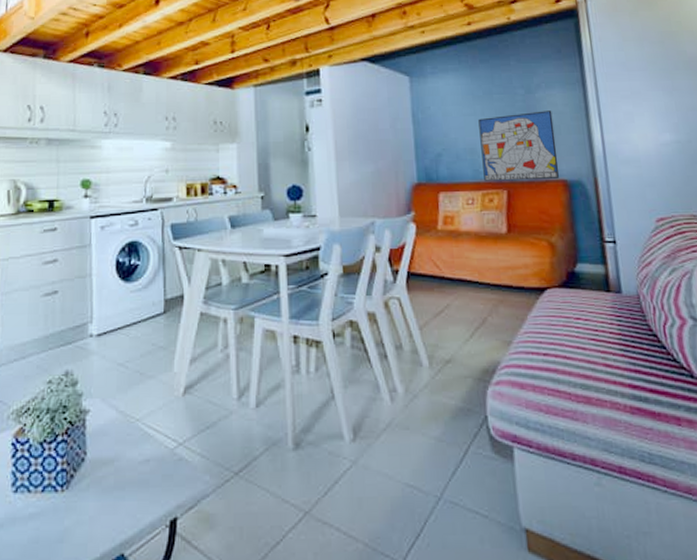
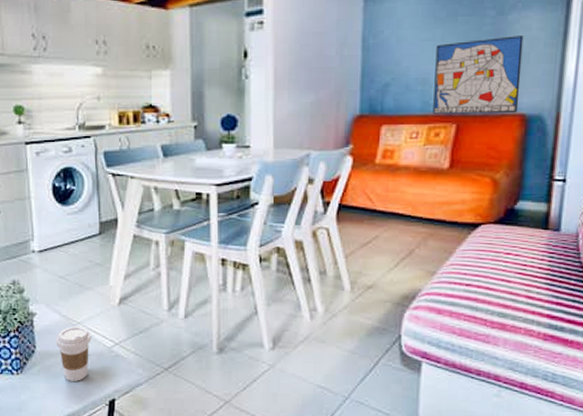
coffee cup: none [110,423,152,497] -> present [56,325,92,382]

